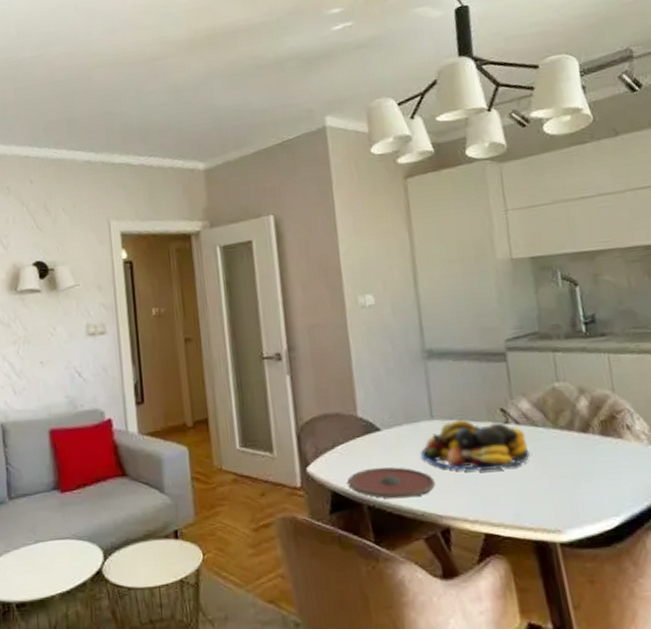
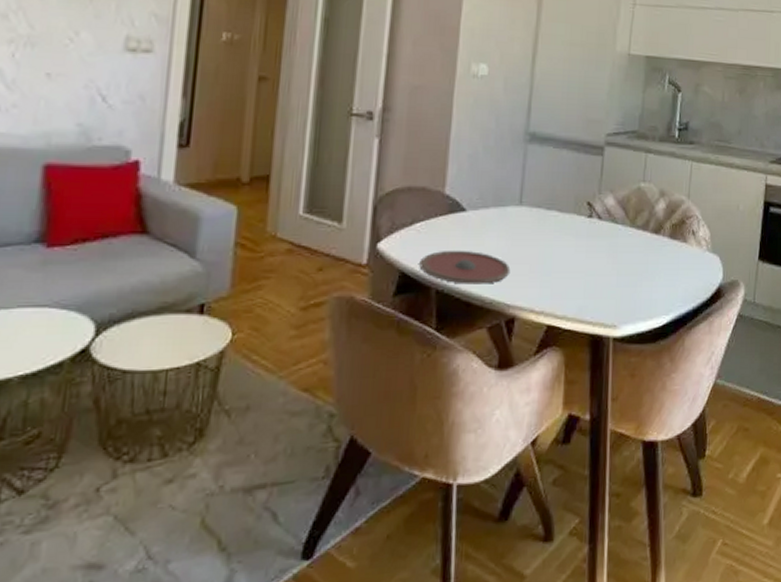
fruit bowl: present [421,419,530,471] -> none [502,208,605,263]

